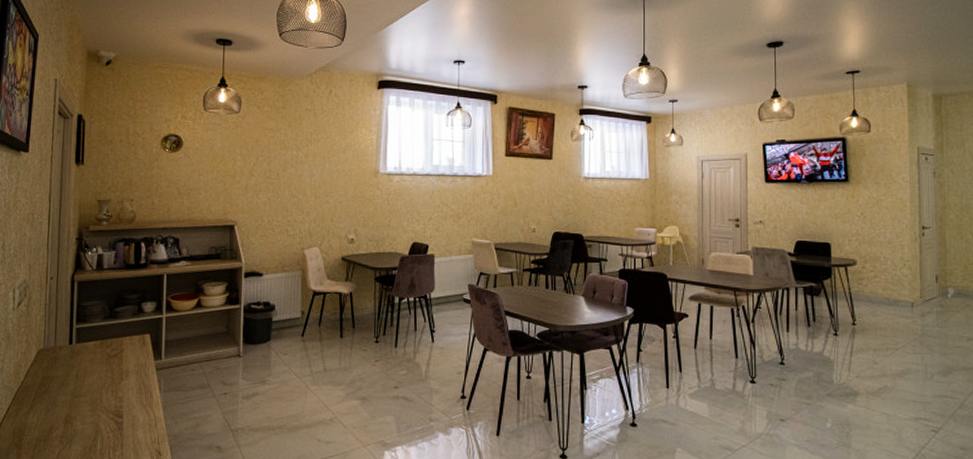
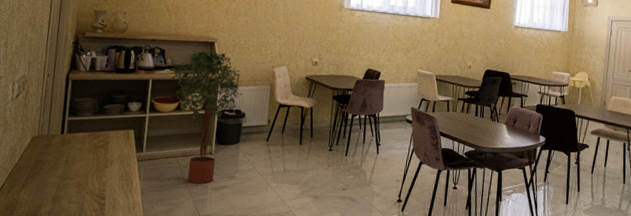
potted tree: none [186,234,271,392] -> present [170,50,244,184]

